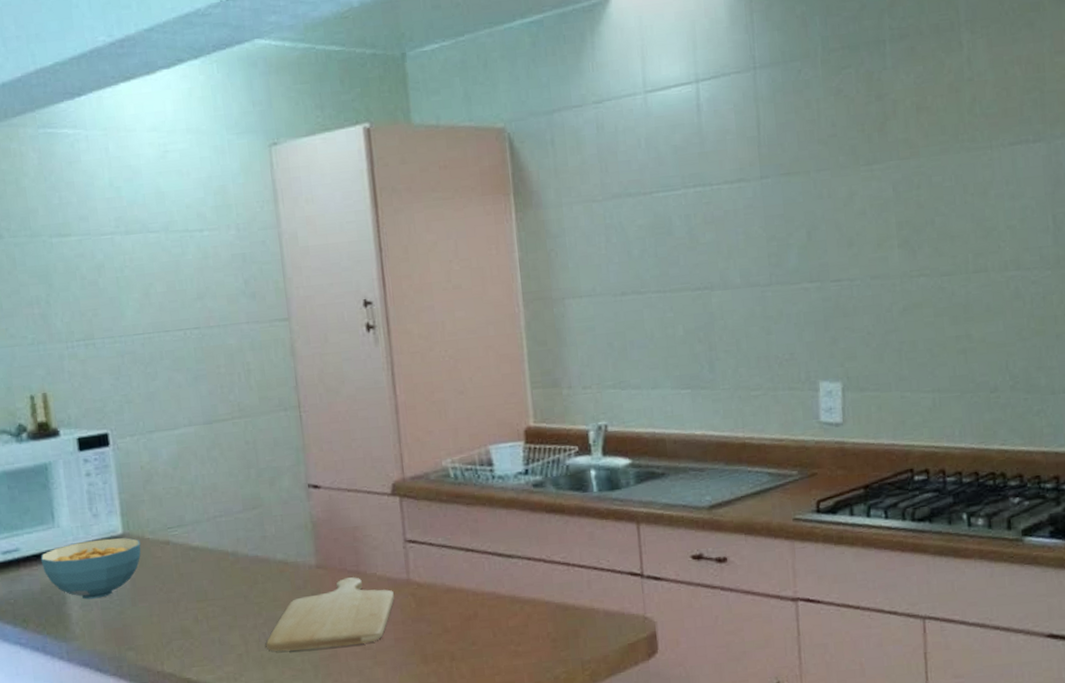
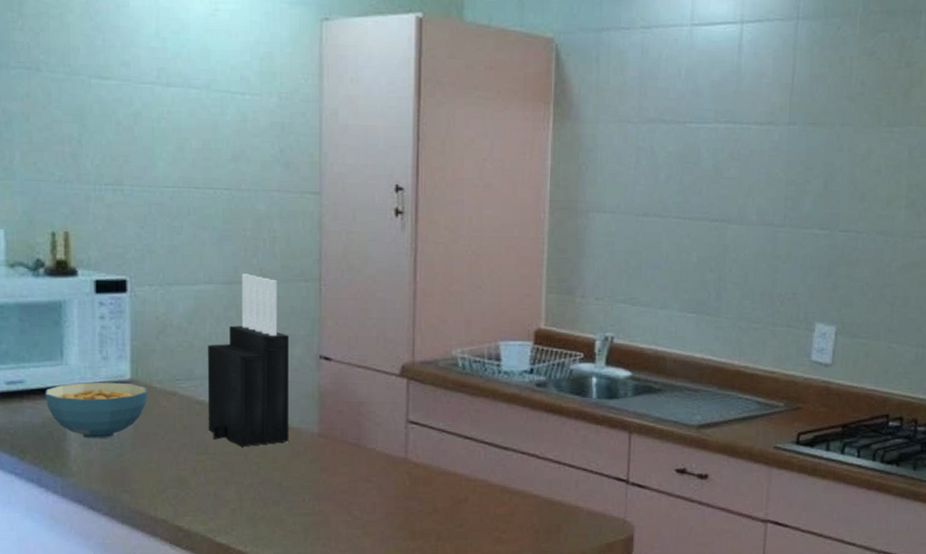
knife block: none [194,410,287,589] -> present [207,273,290,447]
chopping board: present [265,577,395,652] -> none [260,449,391,514]

